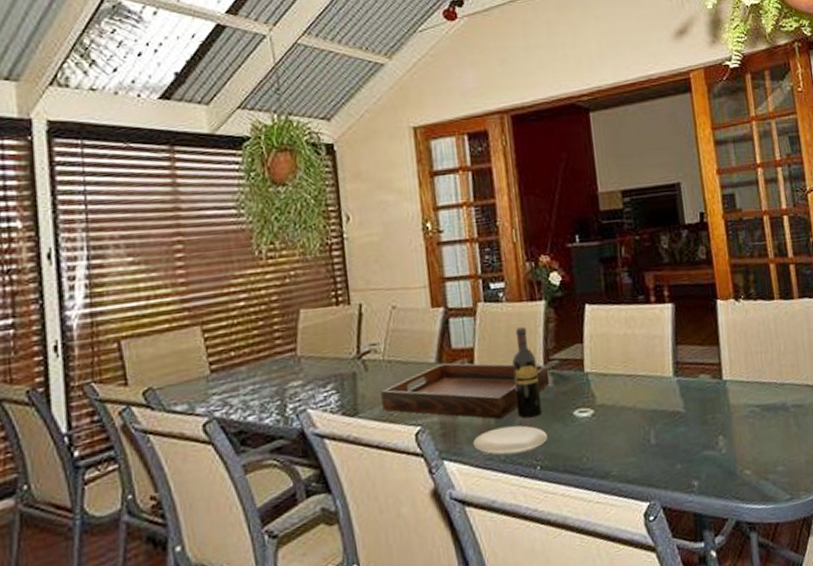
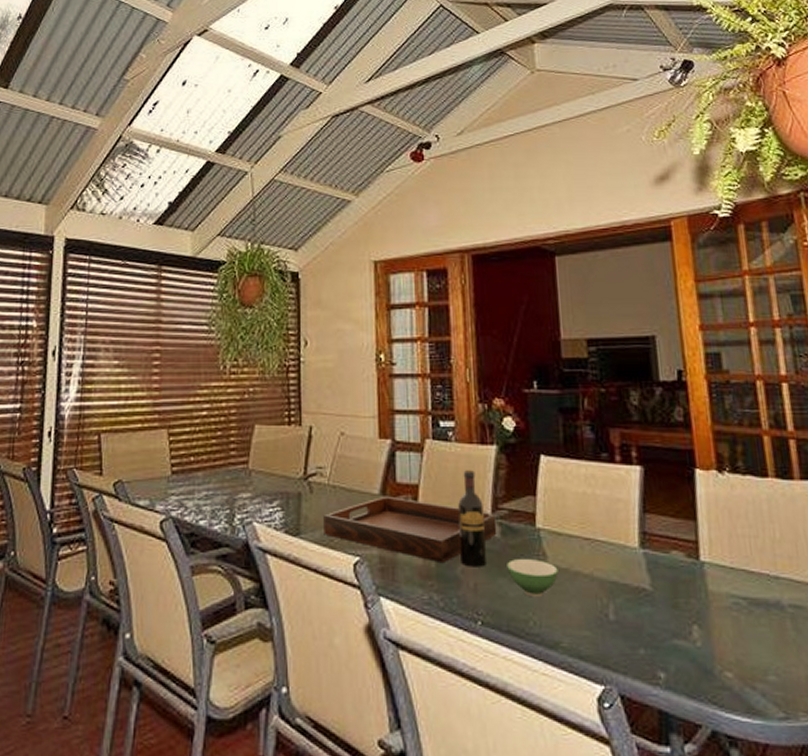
plate: present [473,425,547,456] -> none [411,572,491,604]
bowl: none [560,401,606,437] -> present [507,558,558,598]

